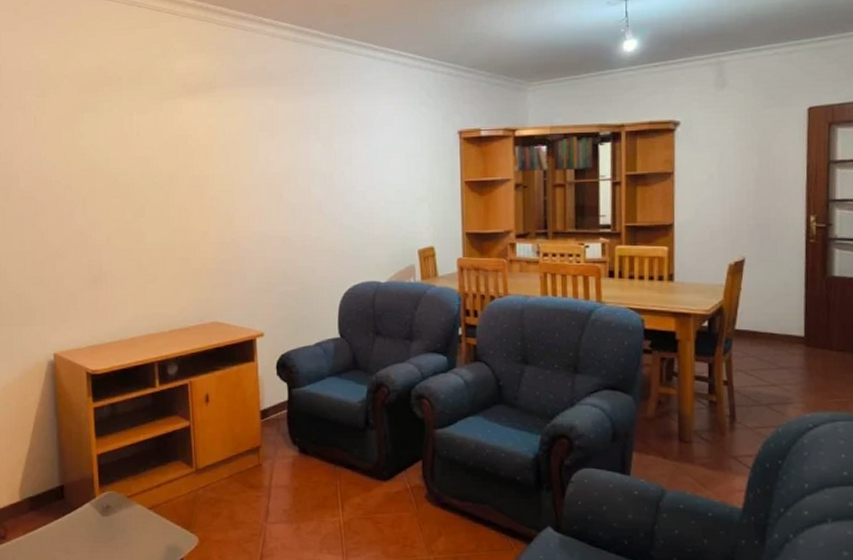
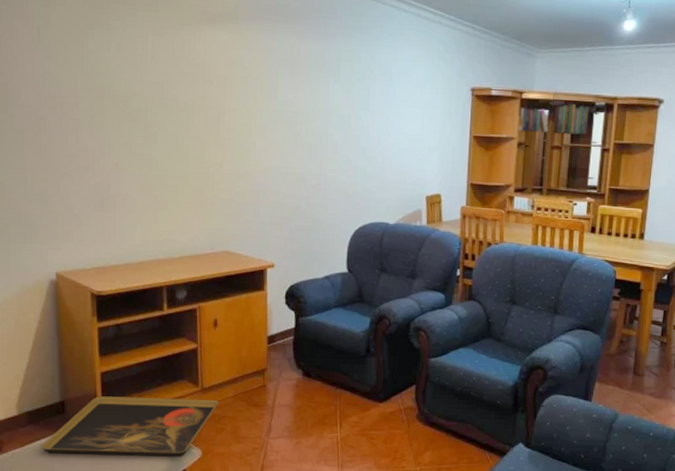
decorative tray: none [42,480,215,545] -> present [41,396,220,457]

